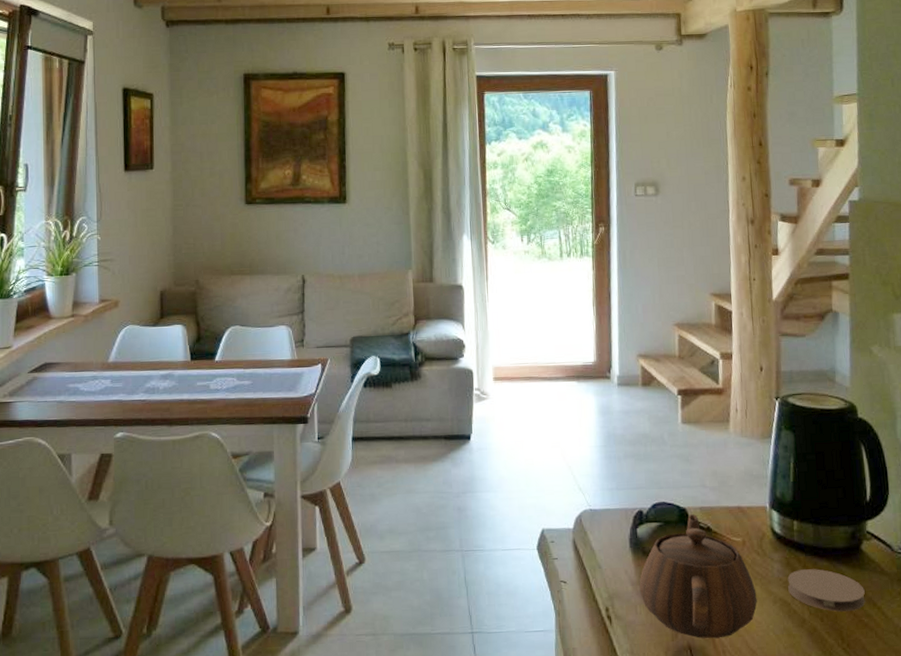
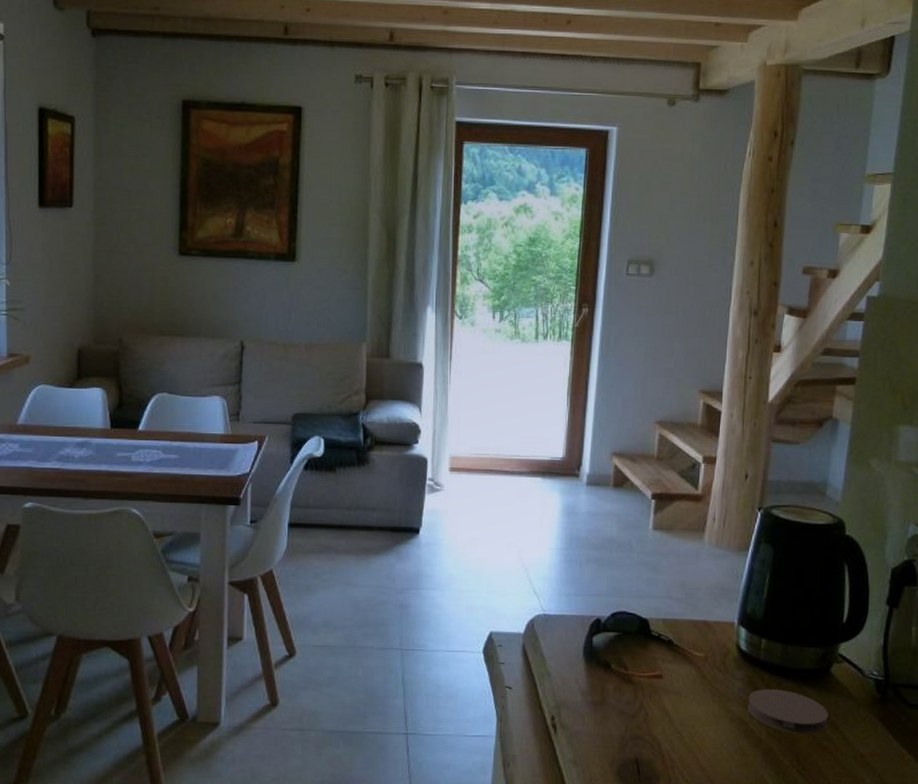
teapot: present [639,514,757,639] -> none [589,626,714,754]

